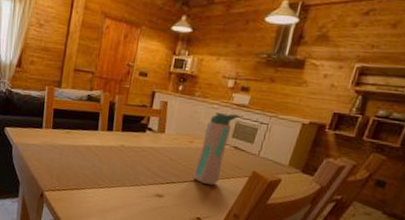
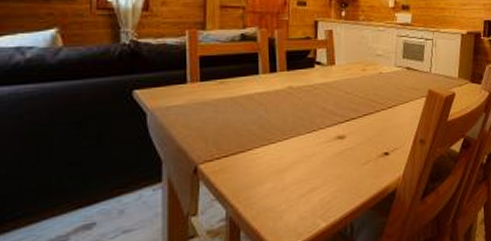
water bottle: present [192,111,239,186] -> none [371,34,405,114]

